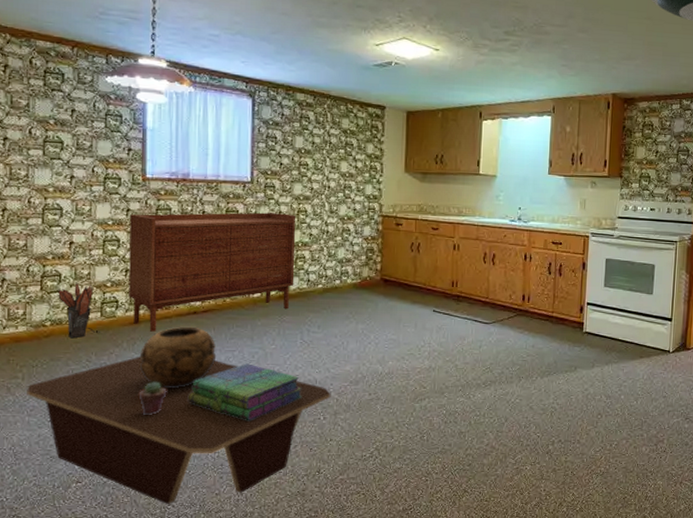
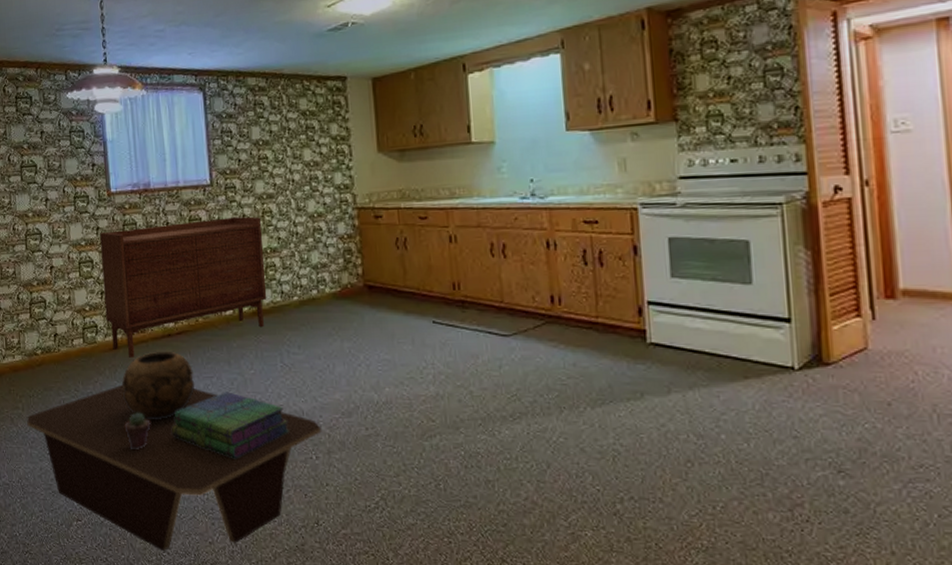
table lamp: present [58,282,100,339] -> none [44,307,84,367]

